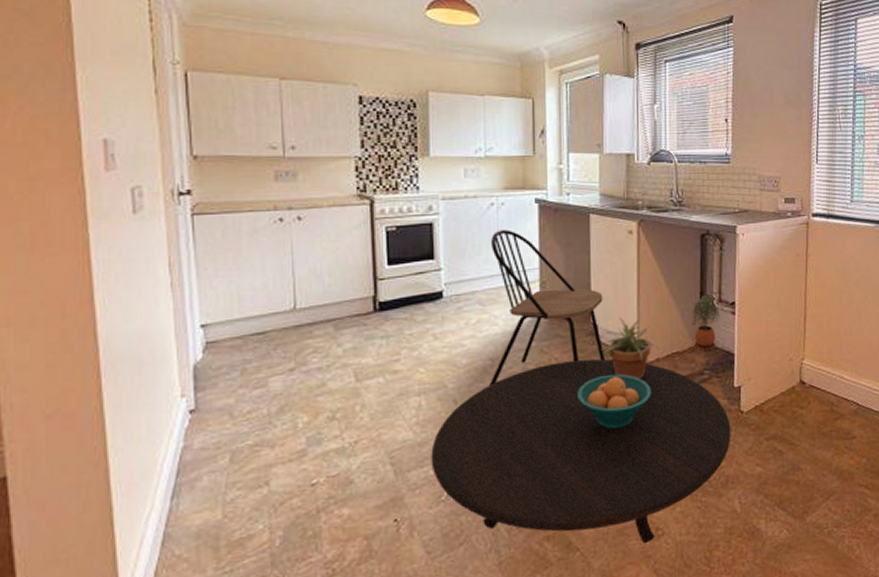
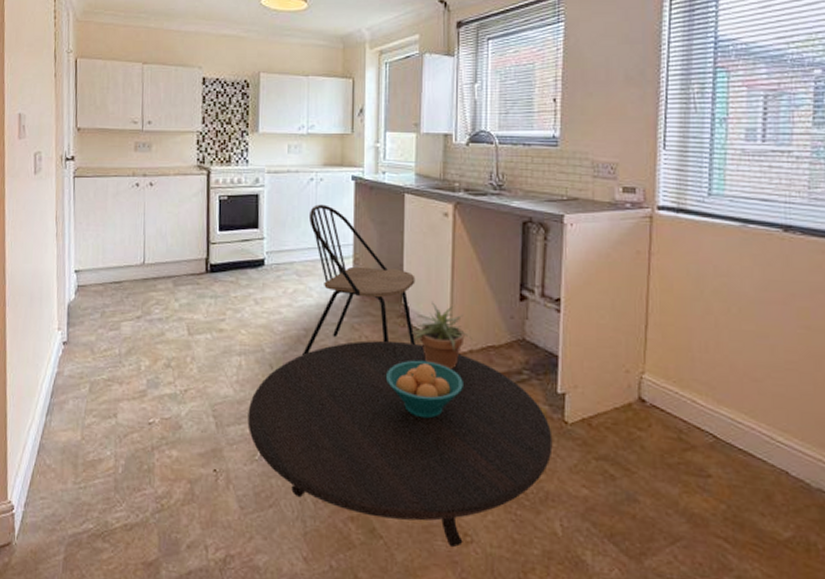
potted plant: present [692,295,720,350] -> none [511,287,542,348]

